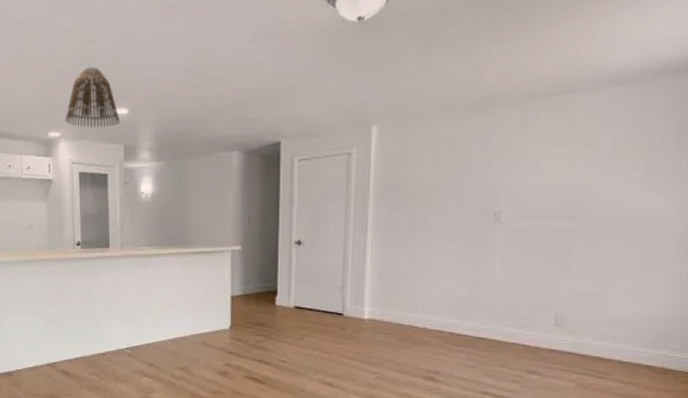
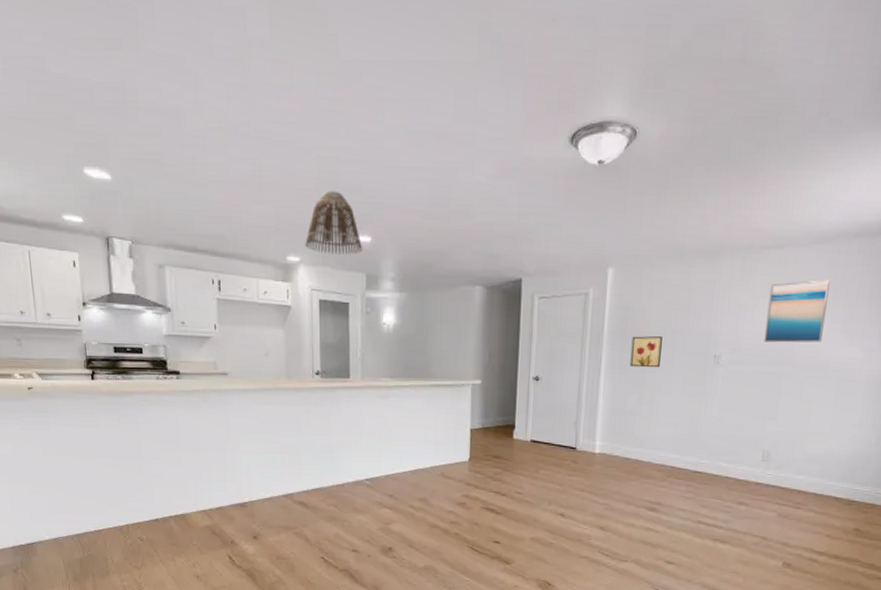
wall art: none [399,194,434,228] -> present [630,336,662,368]
wall art: none [551,125,627,196] -> present [763,280,830,343]

